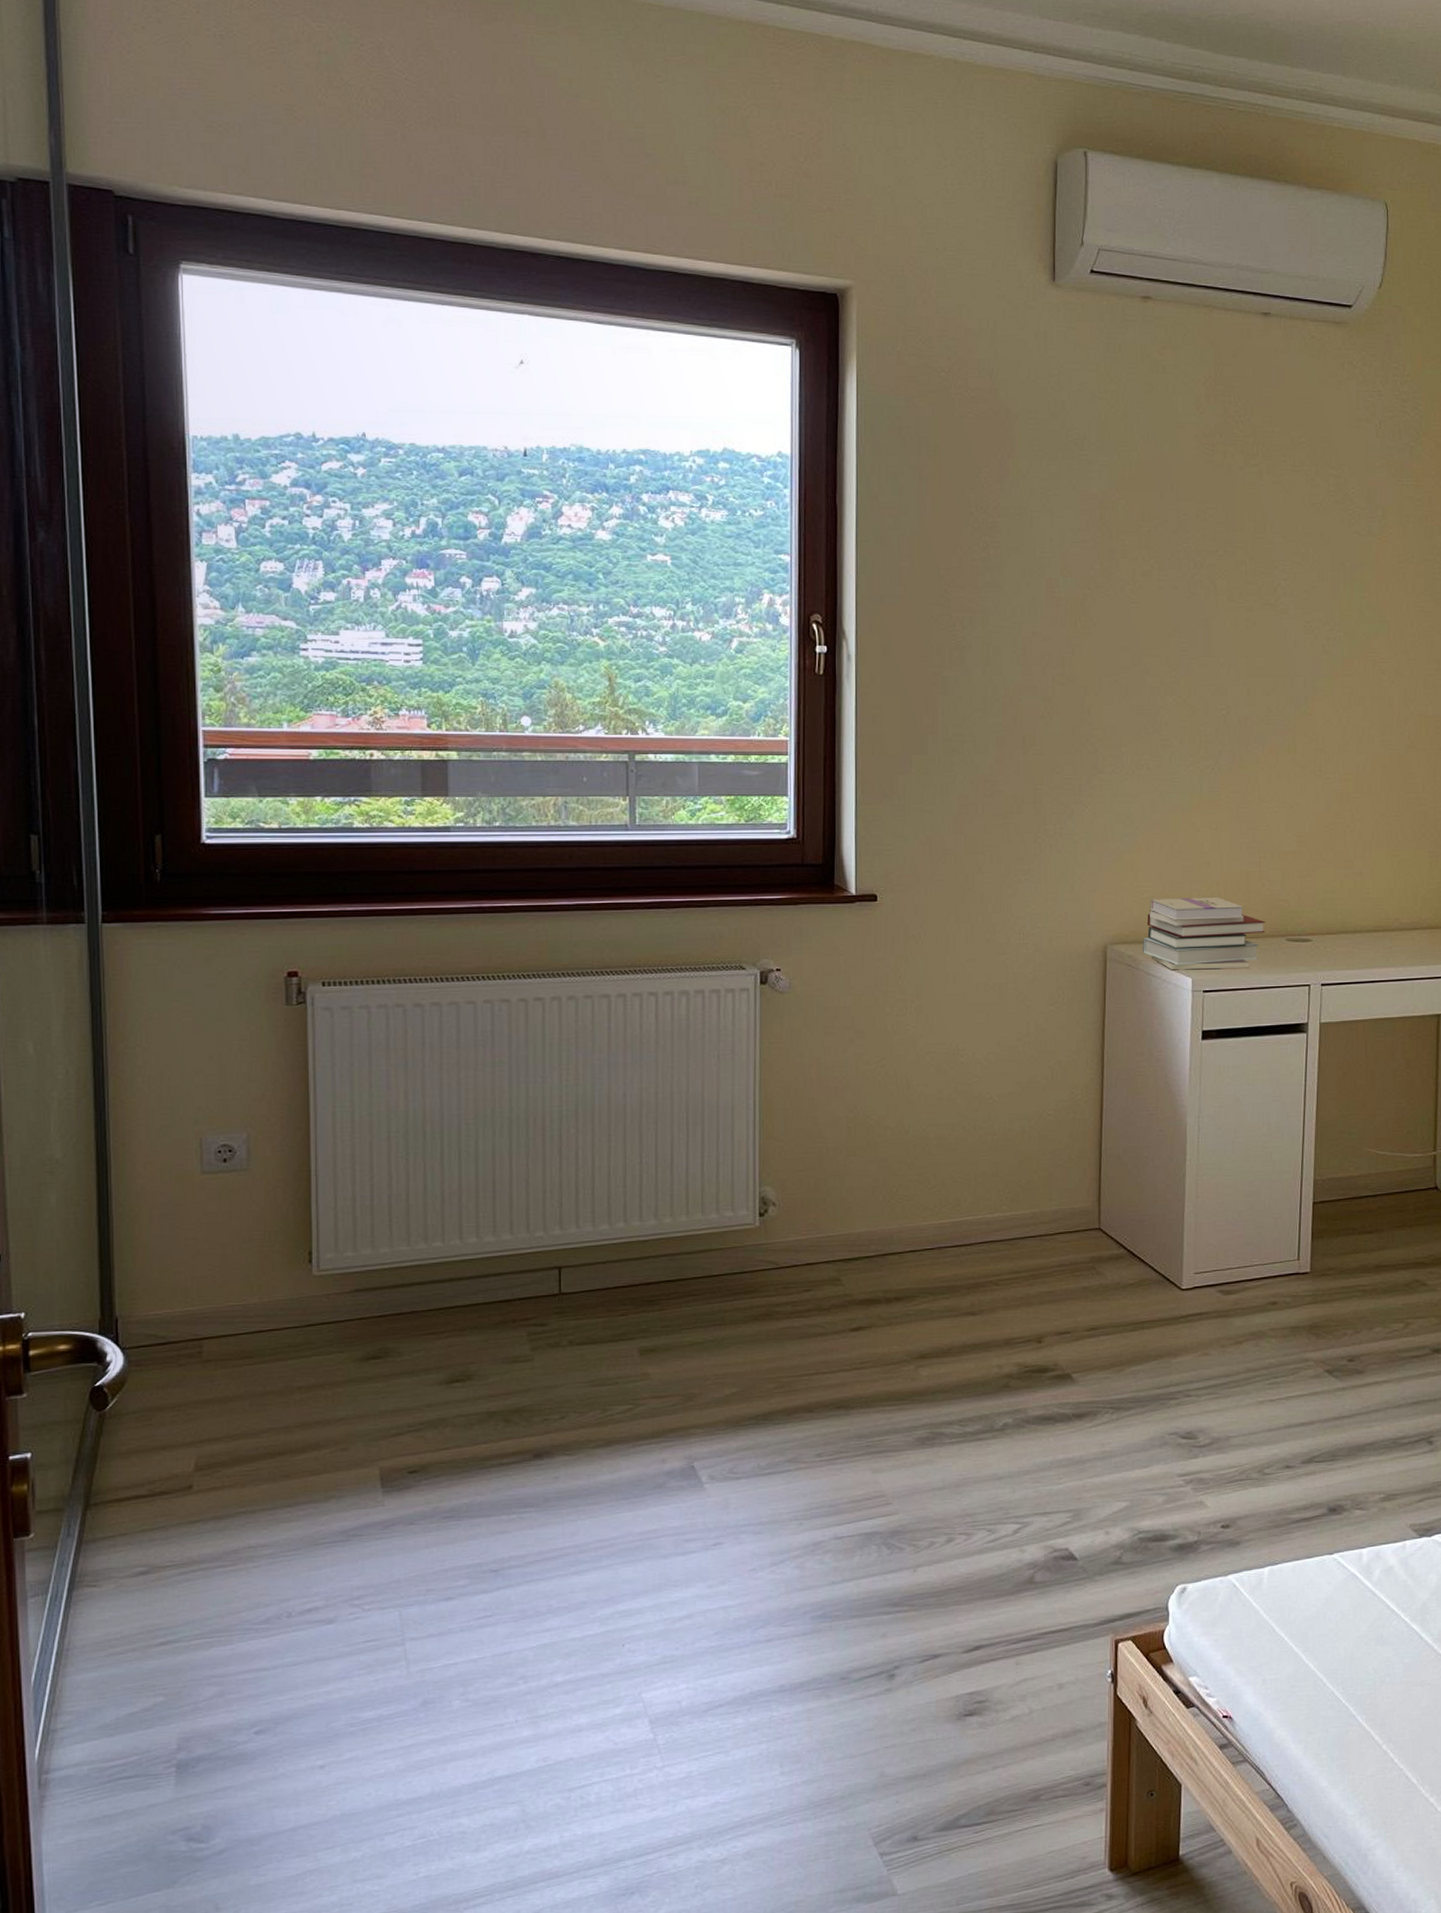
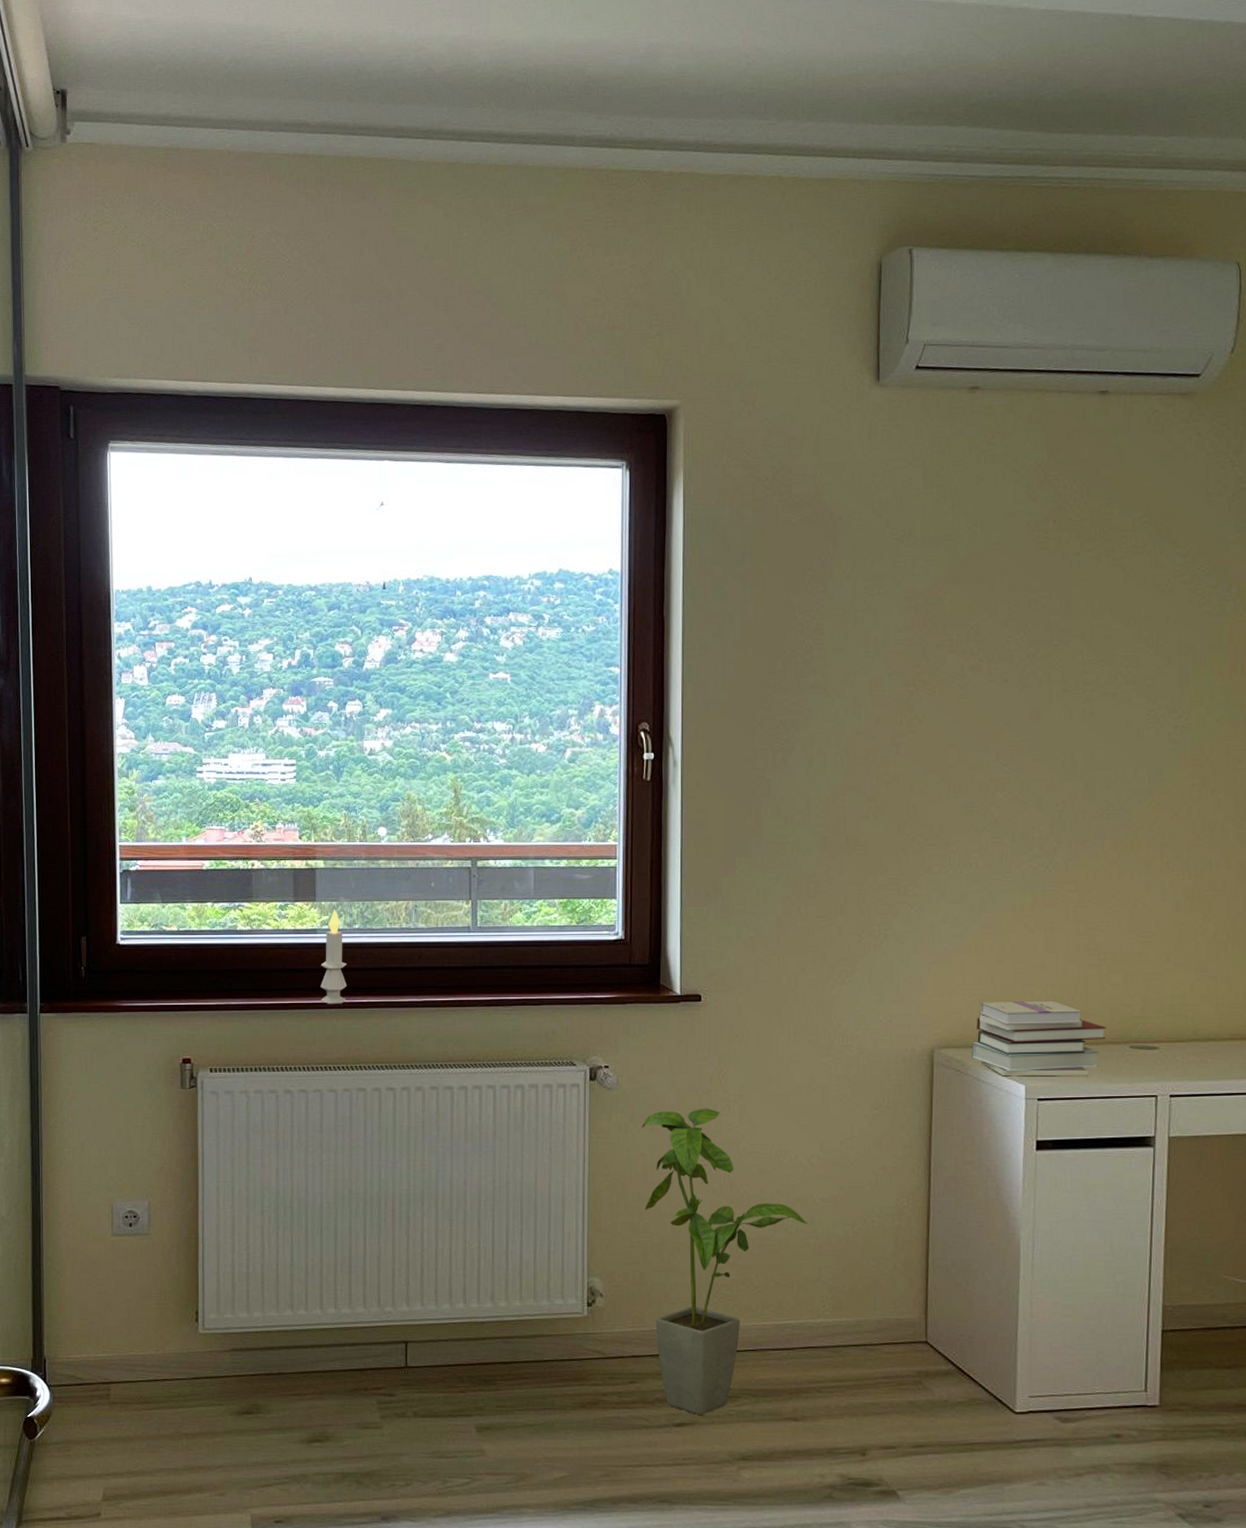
candle: none [454,805,486,909] -> present [320,909,347,1004]
house plant: none [816,1009,986,1319] -> present [642,1108,808,1416]

